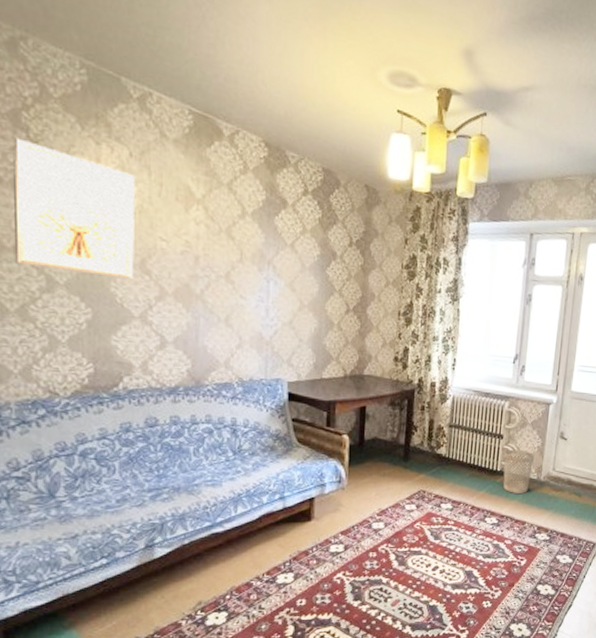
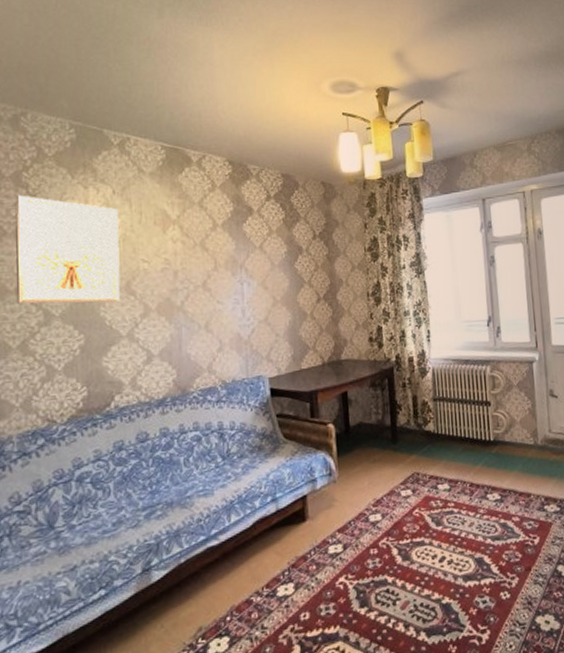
wastebasket: present [503,449,535,493] -> none [494,414,528,463]

